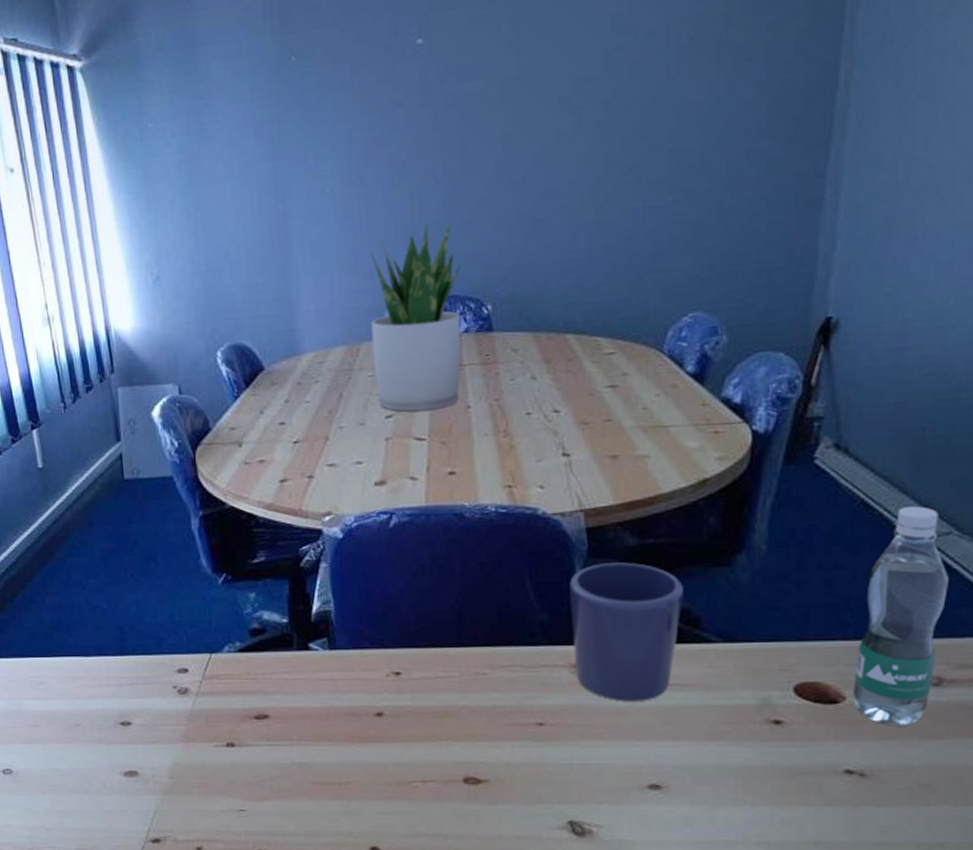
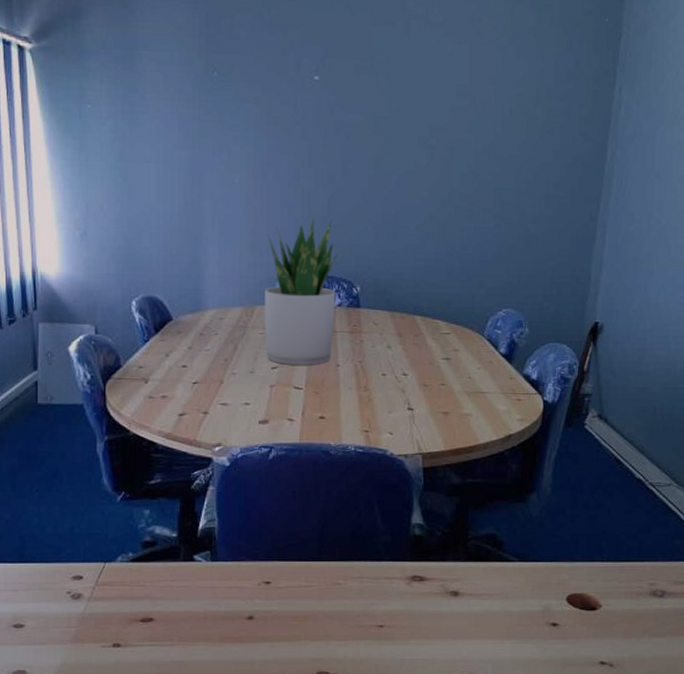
mug: present [570,562,683,702] -> none [408,496,492,608]
bottle: present [853,506,948,726] -> none [606,464,670,628]

